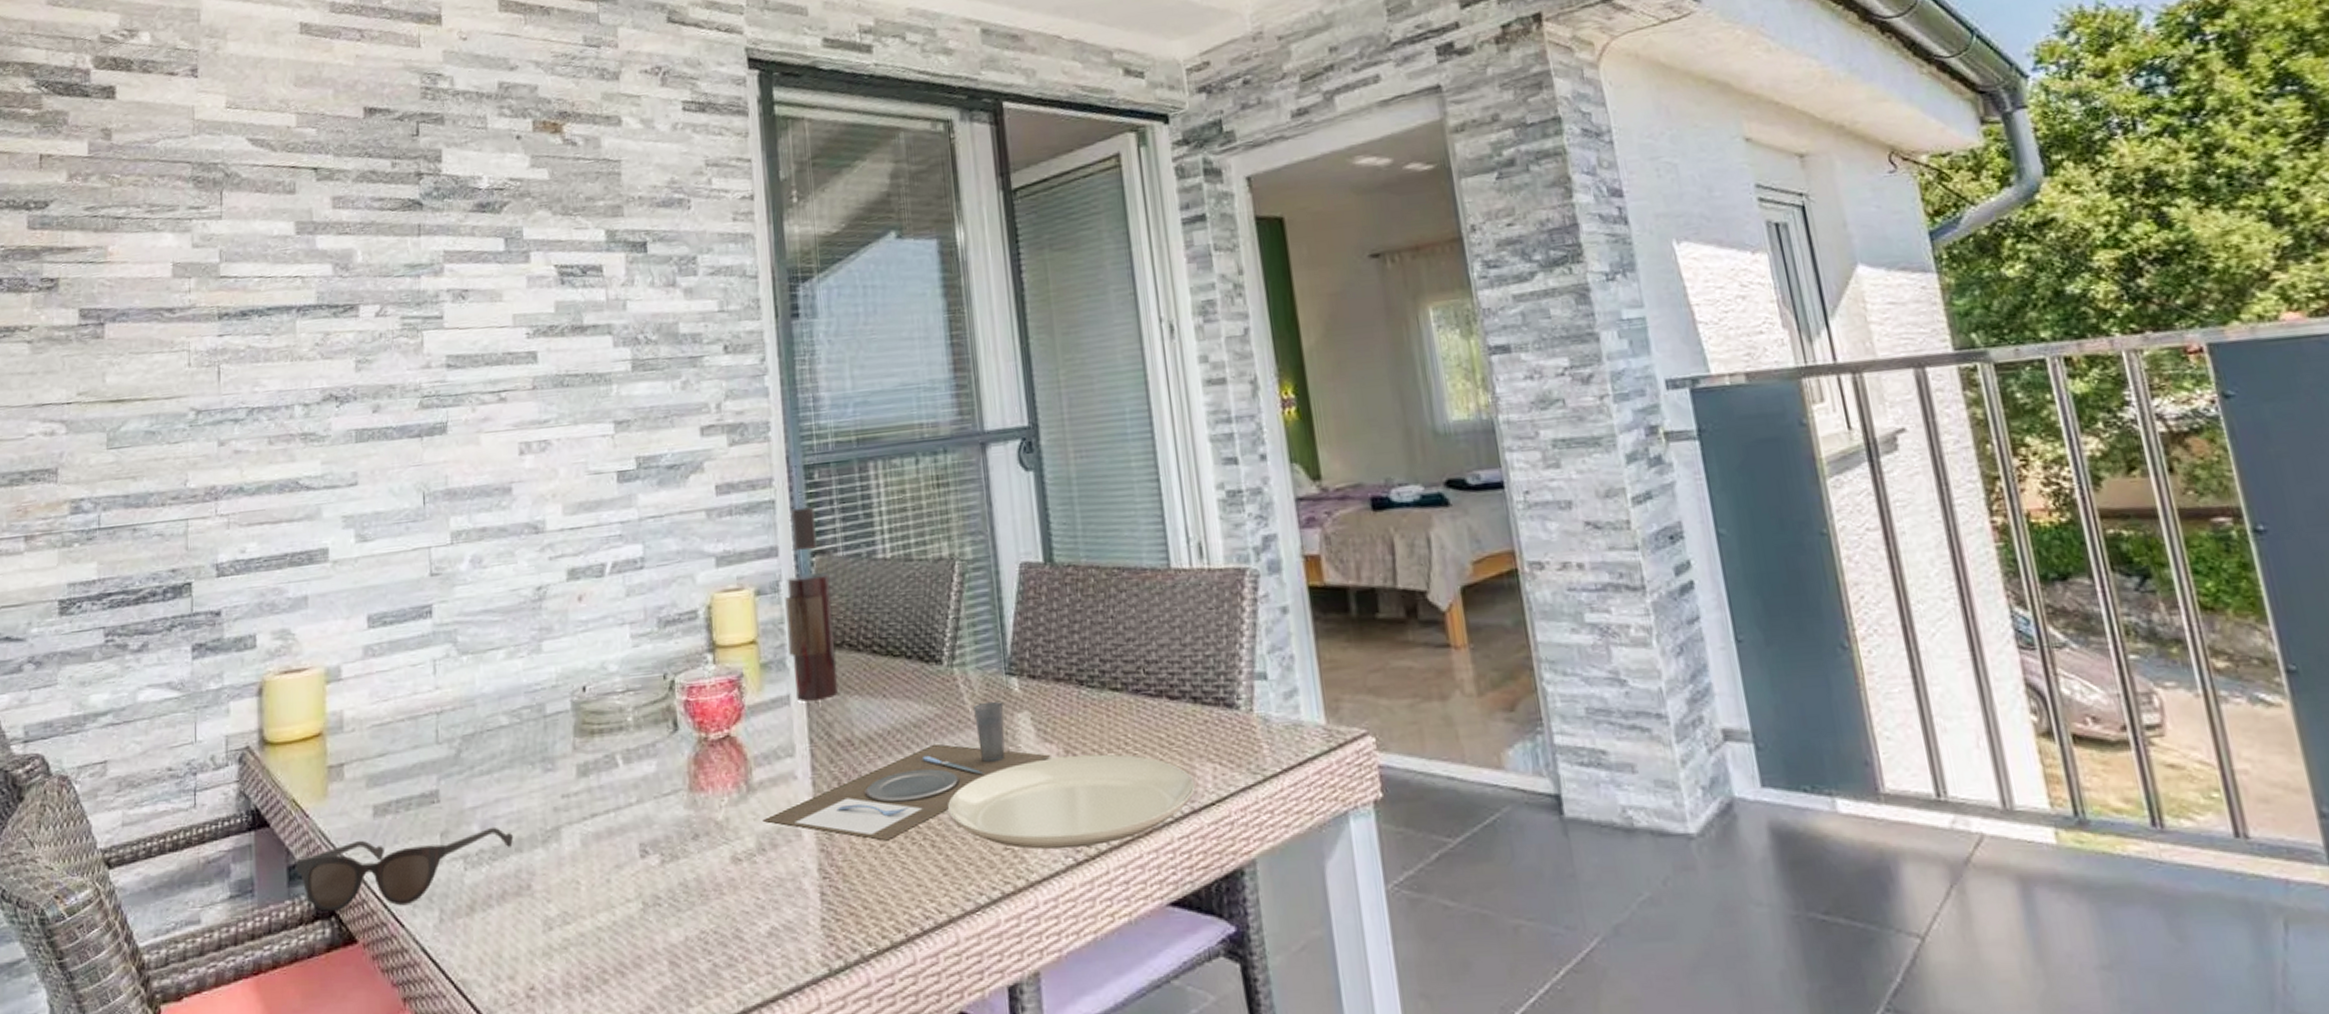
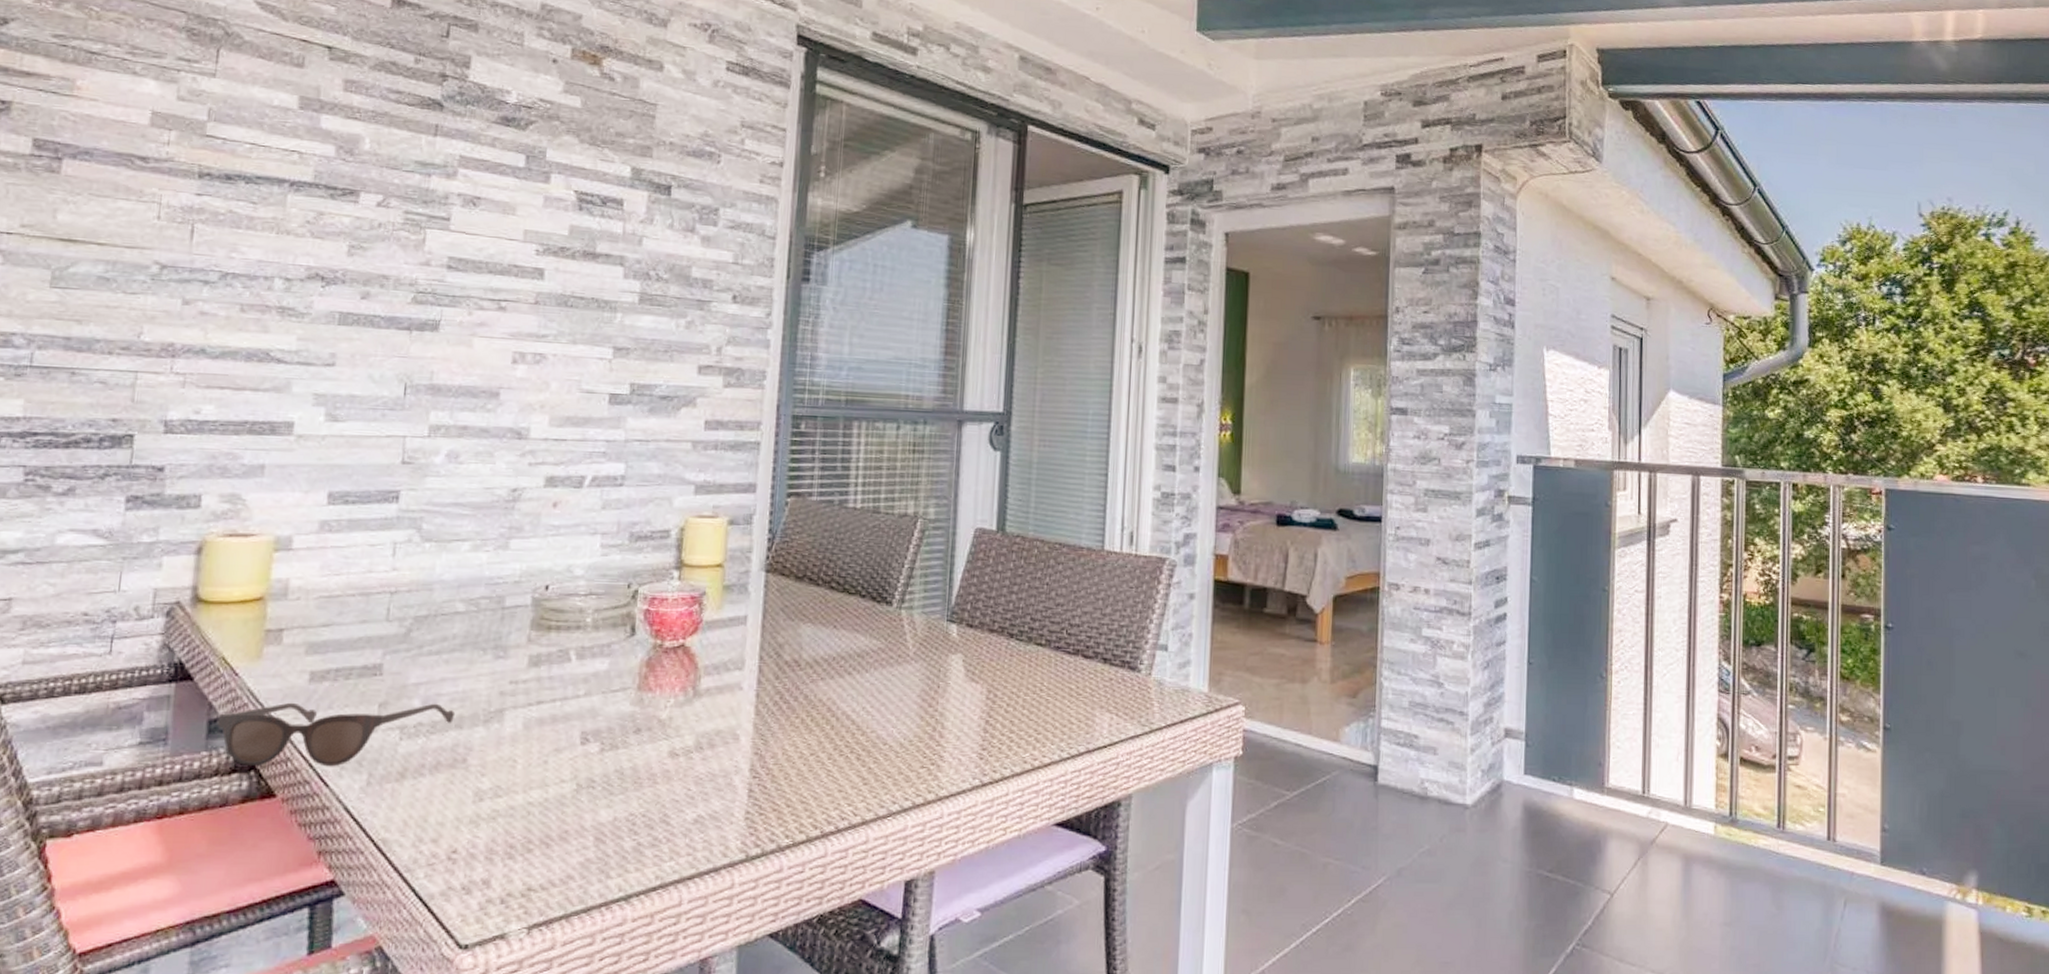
place setting: present [762,701,1051,841] -> none [704,642,975,751]
wine bottle: present [785,507,839,703] -> none [752,452,801,625]
plate: present [947,754,1196,850] -> none [876,695,1093,772]

